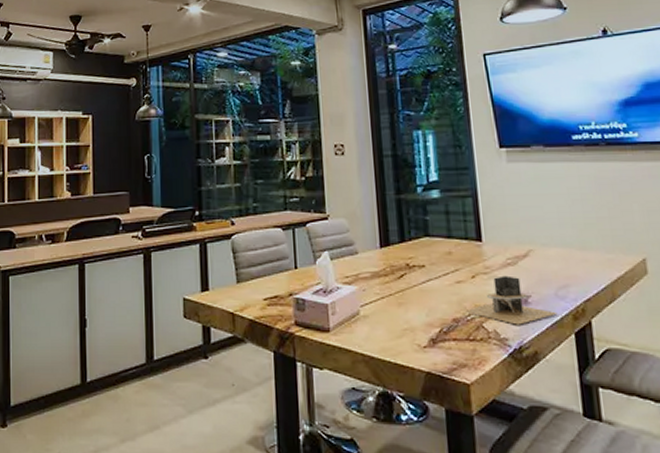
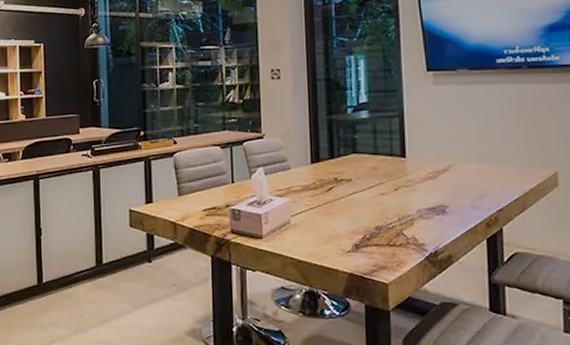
reception desk: present [465,275,558,325] -> none [387,188,472,232]

